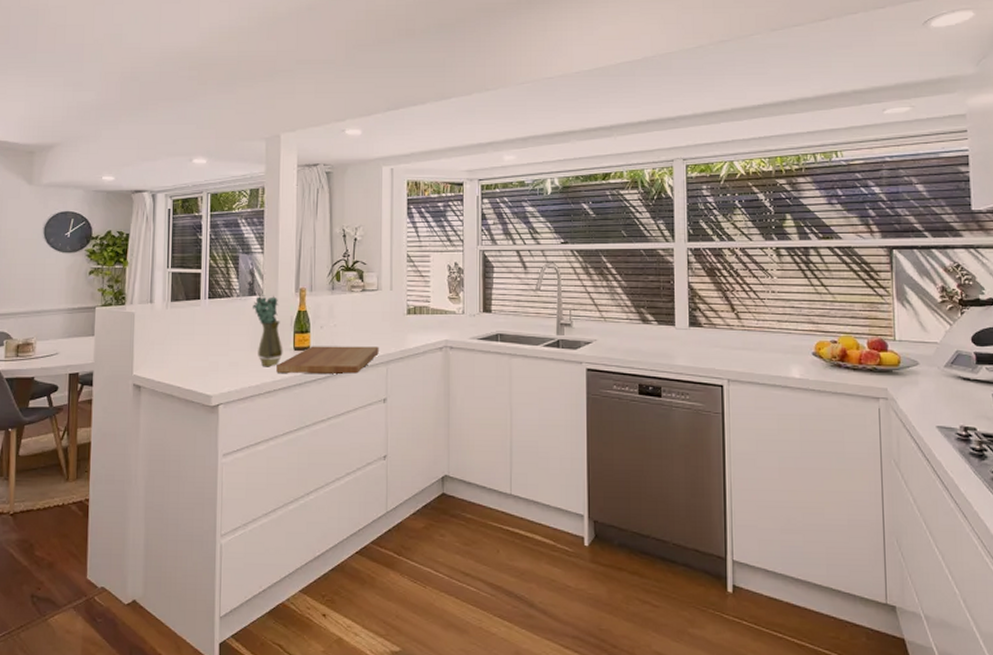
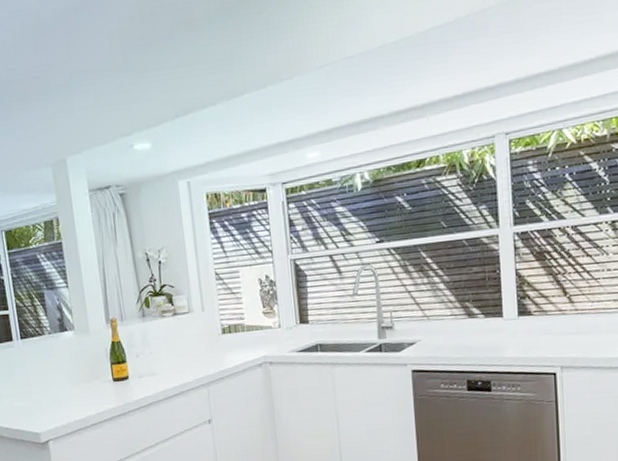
vase: present [253,292,283,366] -> none [66,328,103,400]
cutting board: present [276,346,379,374] -> none [98,369,198,405]

